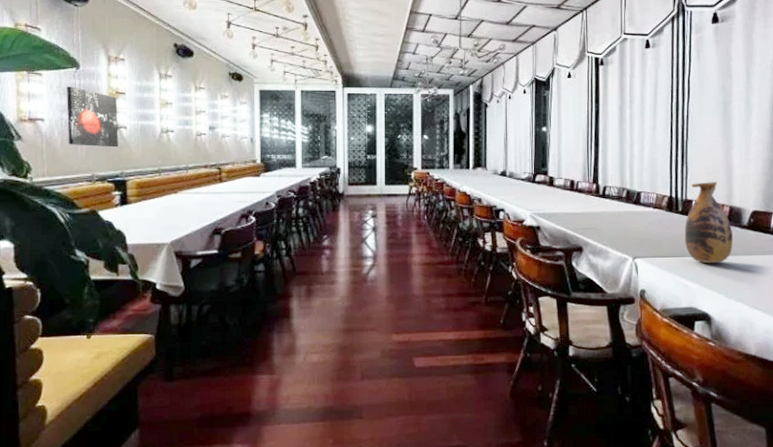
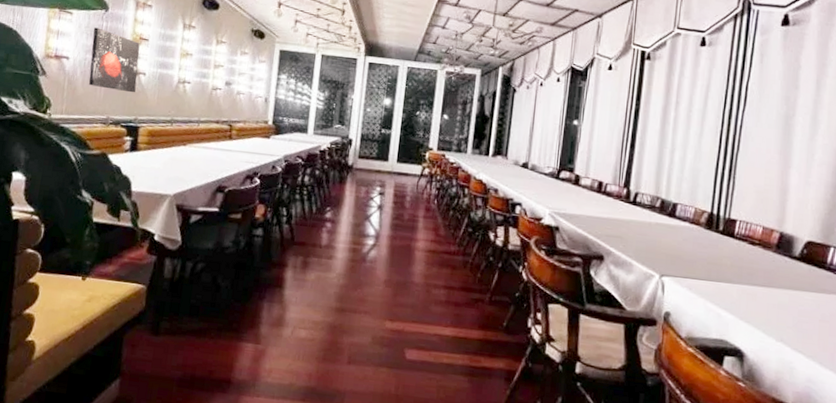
vase: present [684,182,734,264] -> none [722,201,781,295]

